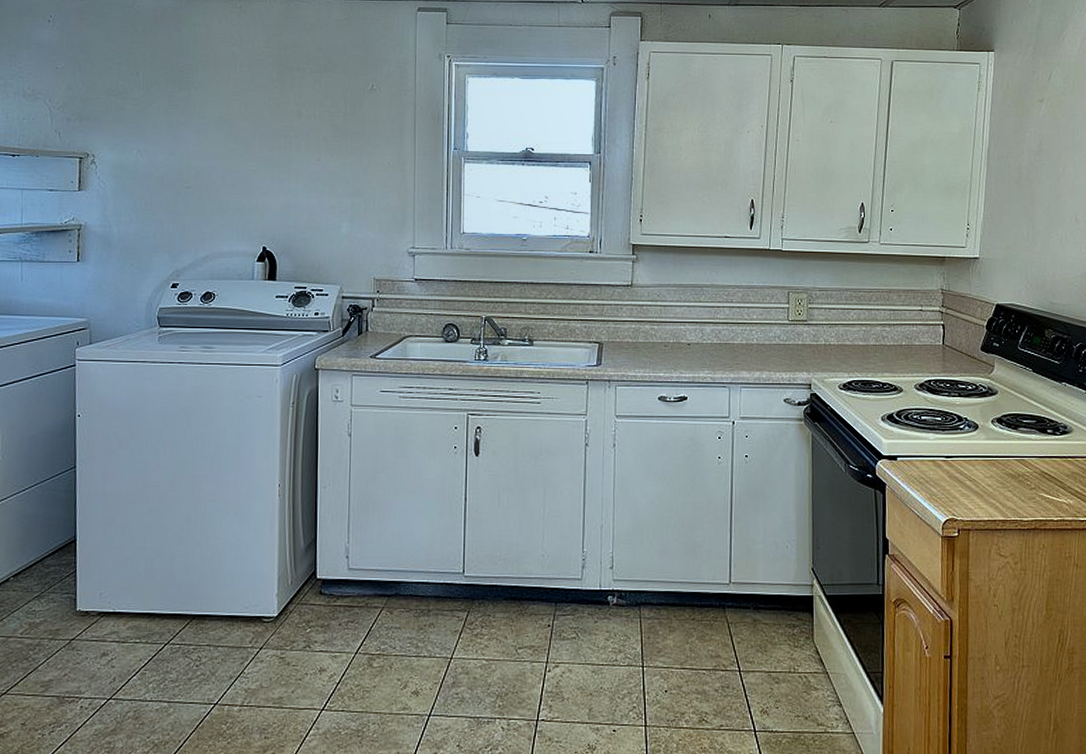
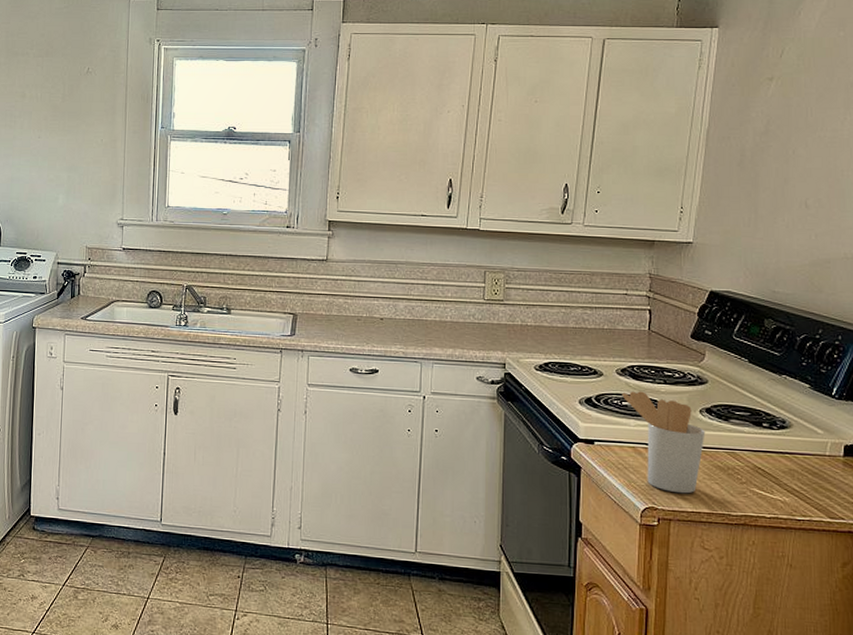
utensil holder: none [921,405,998,503] -> present [622,391,706,494]

